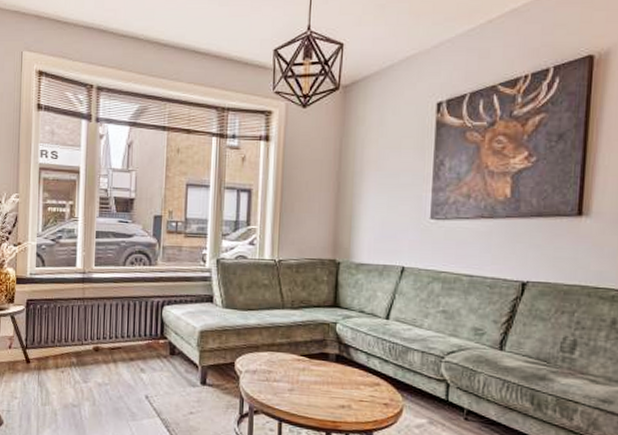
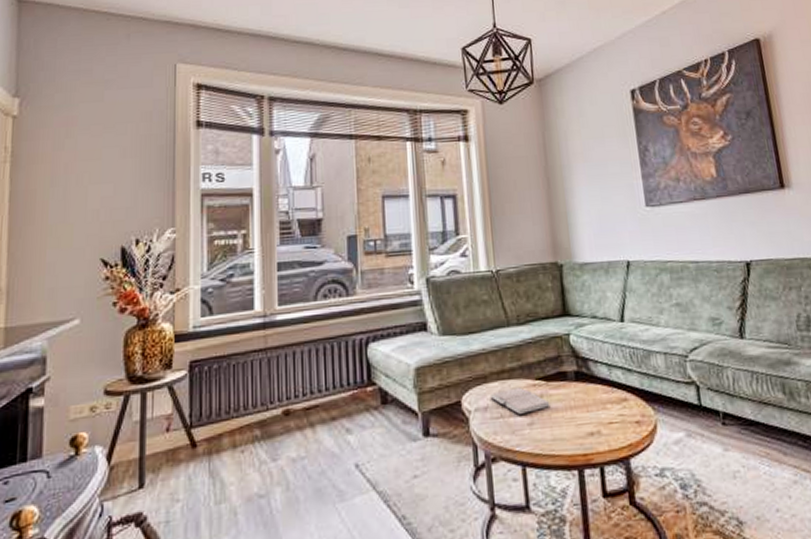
hardback book: none [260,359,310,382] -> present [491,387,551,416]

